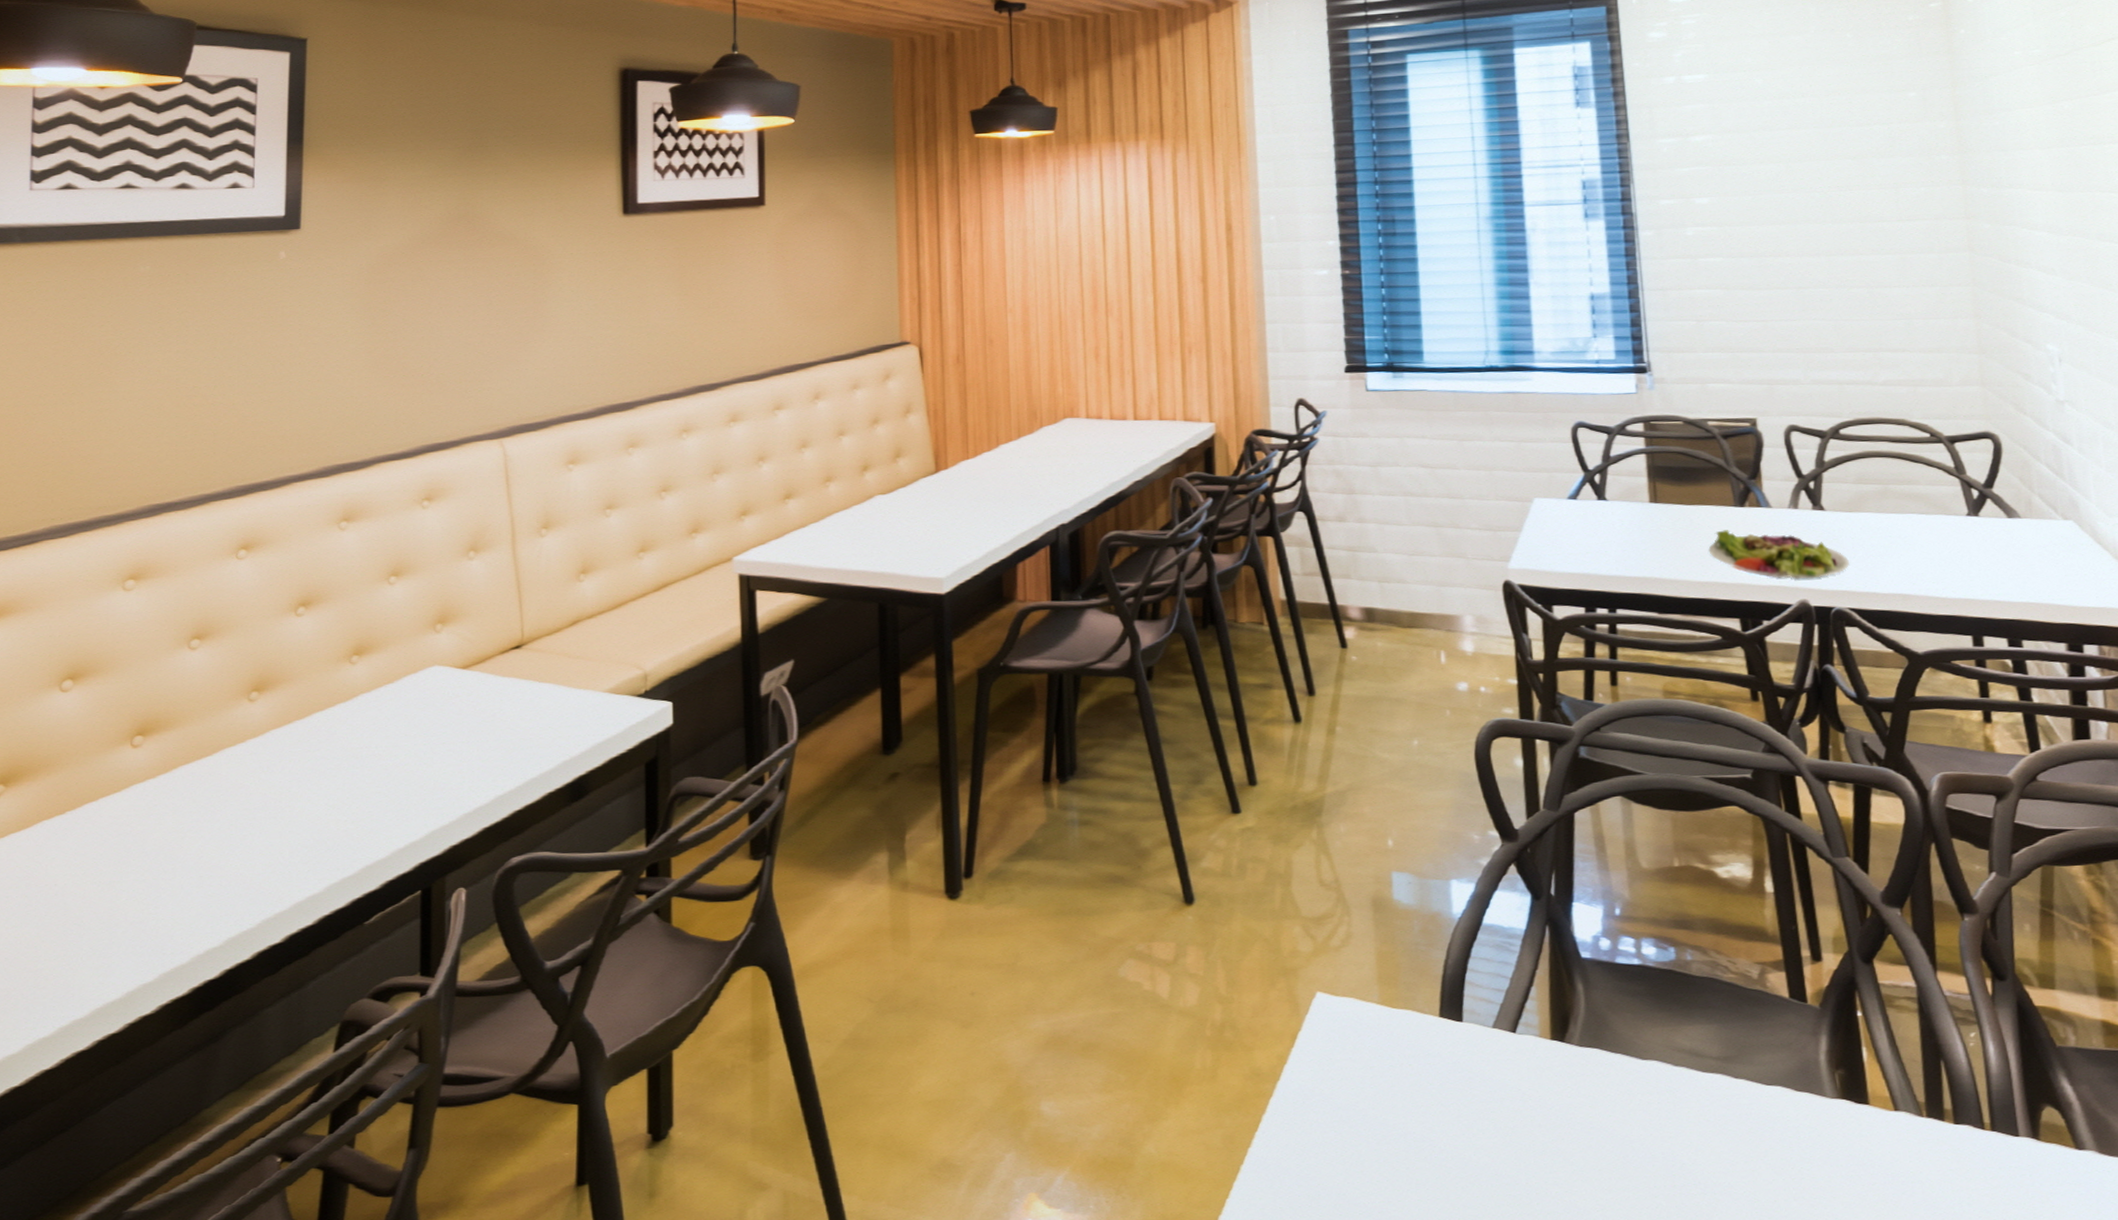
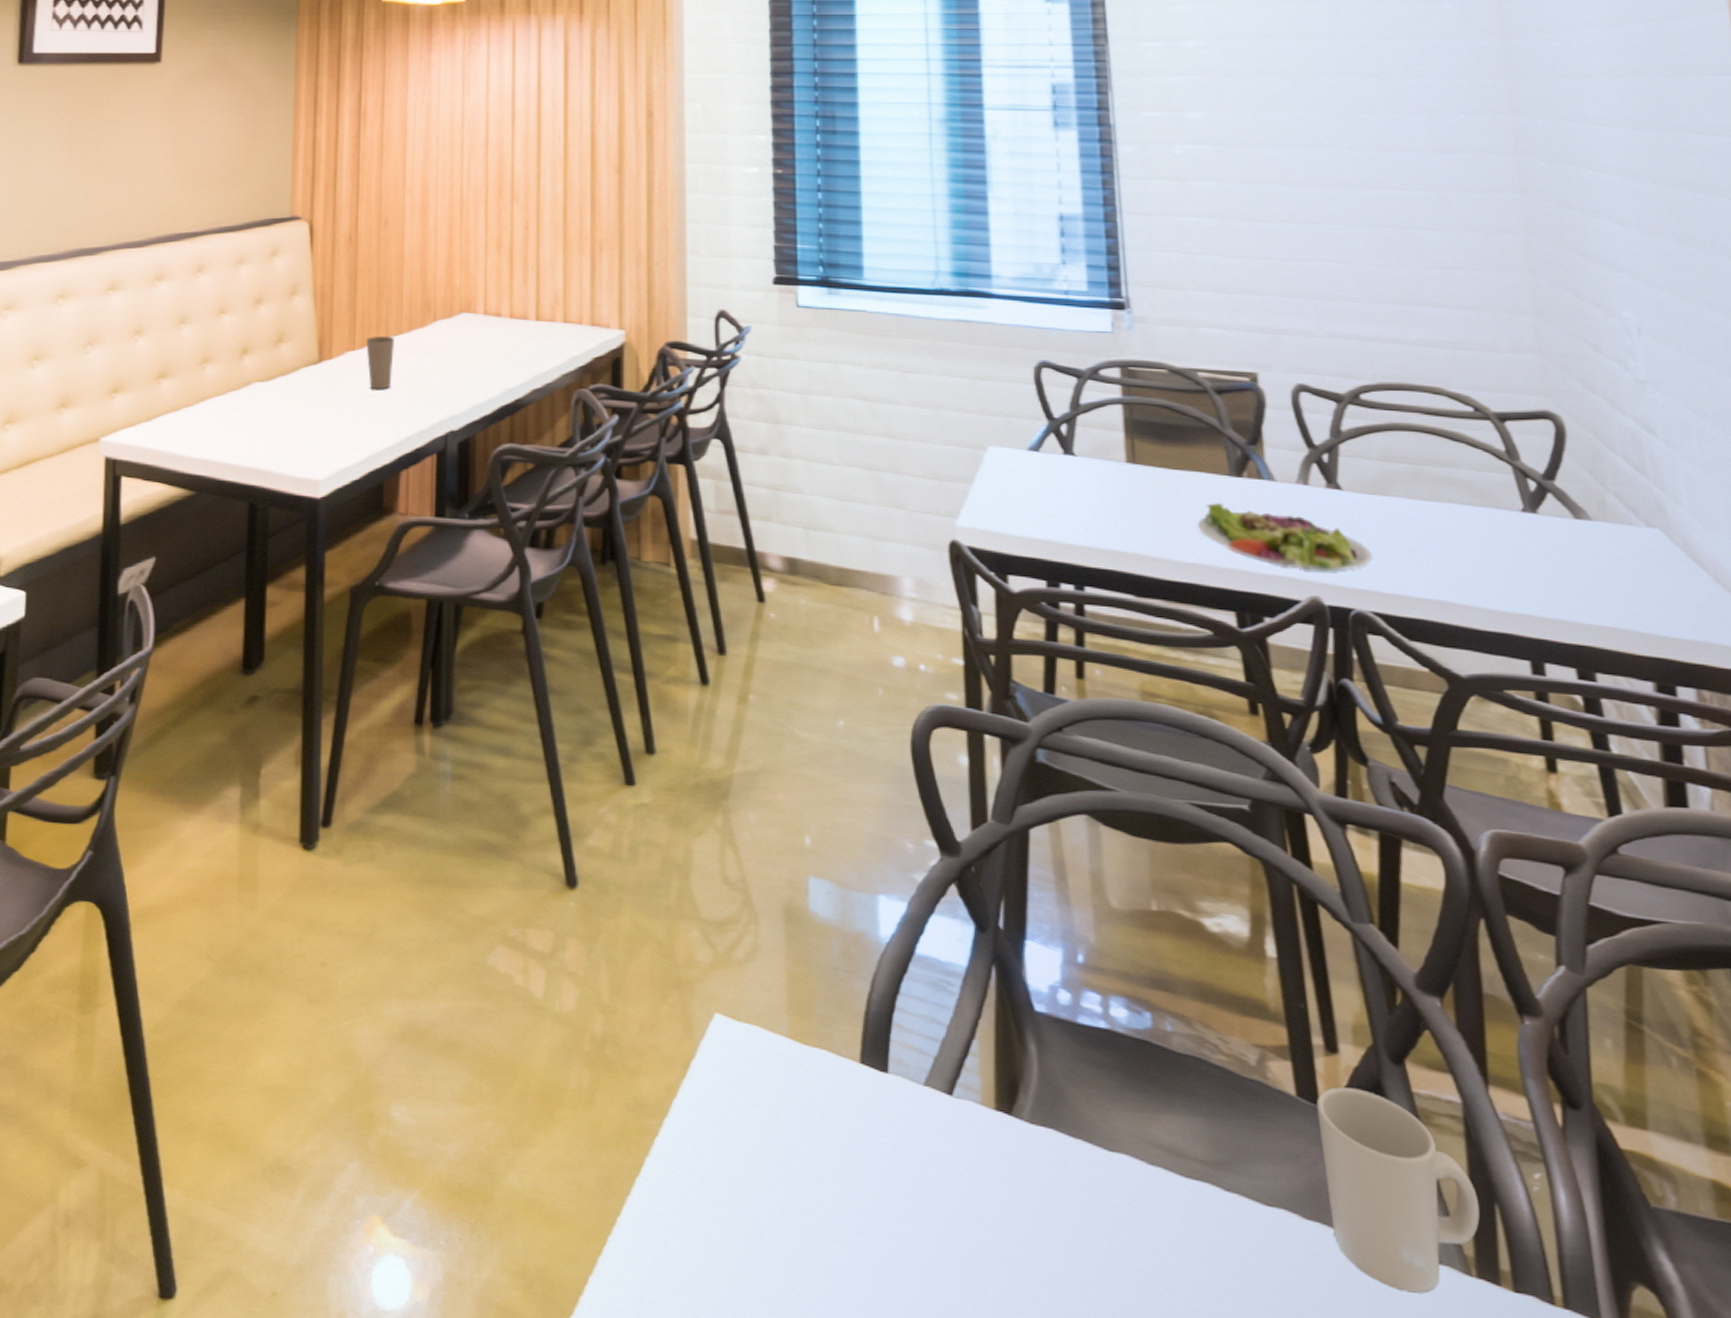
cup: none [979,444,1005,493] -> present [366,336,394,390]
mug: none [1805,986,1930,1136] -> present [1316,1087,1481,1294]

